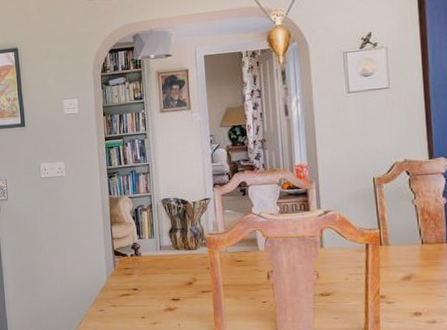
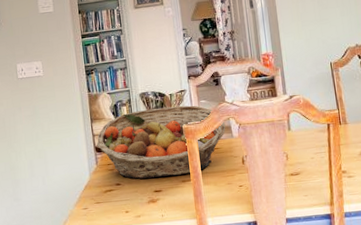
fruit basket: none [115,214,252,286] -> present [96,105,226,179]

